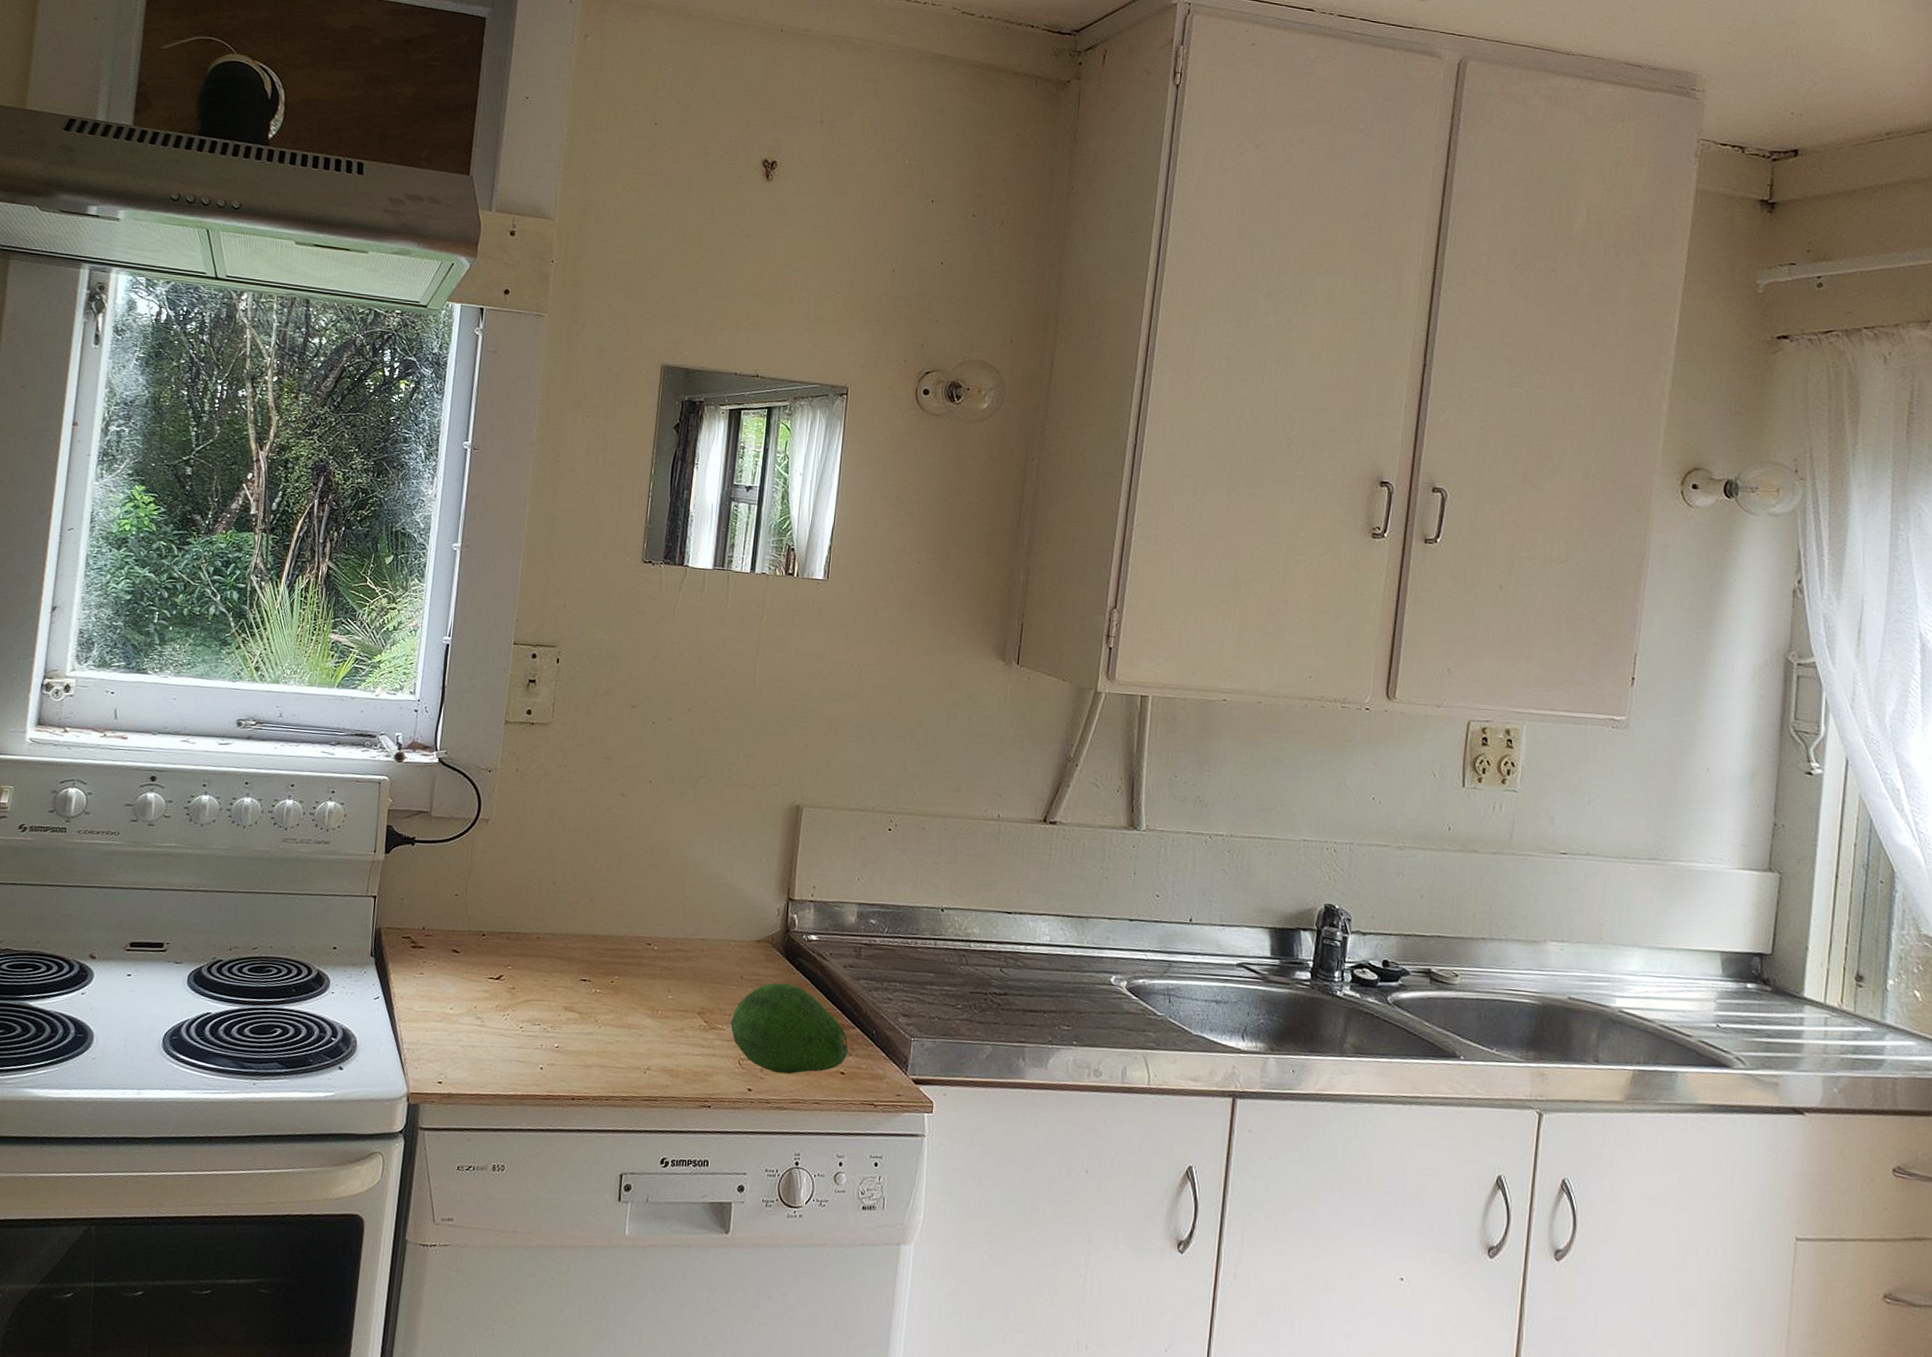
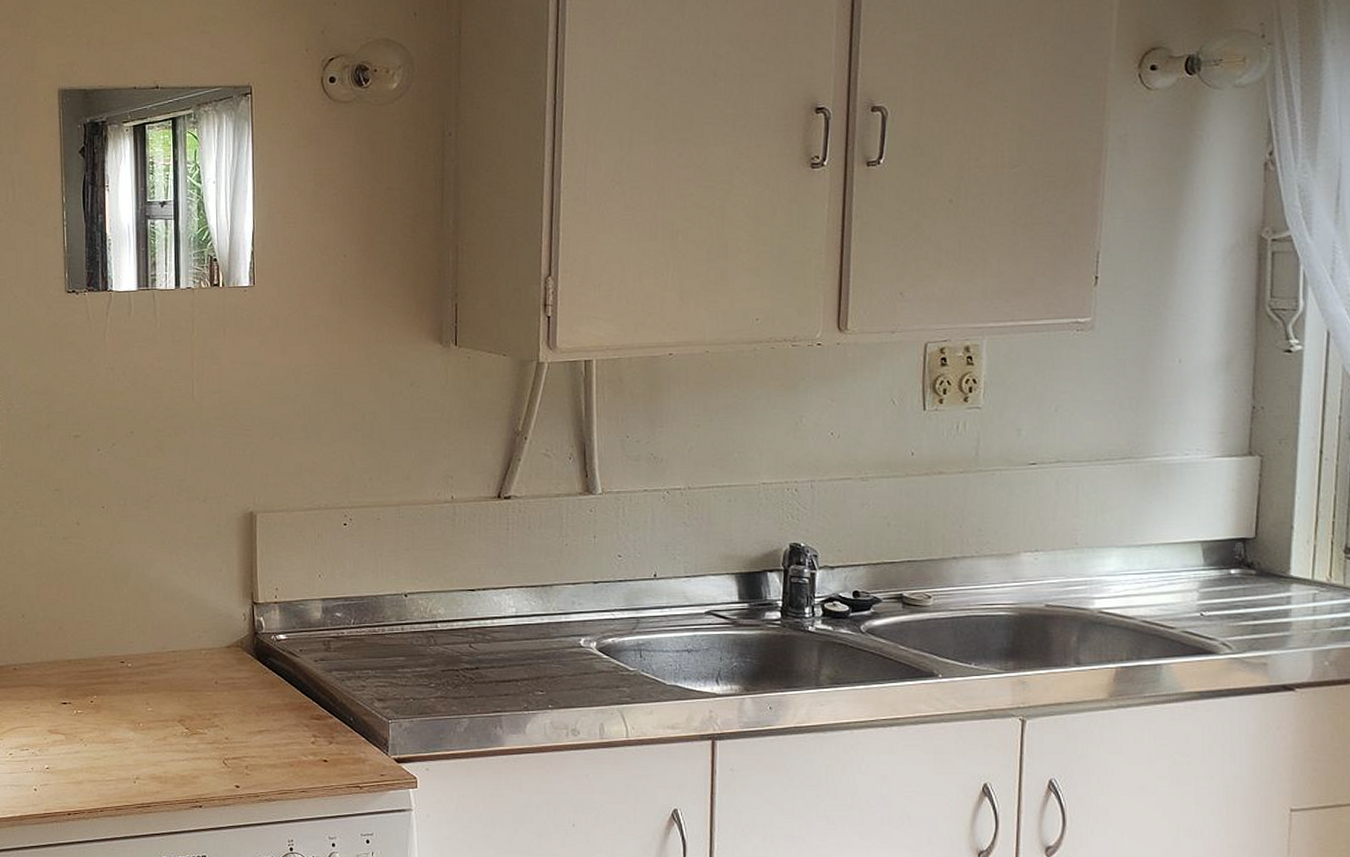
fruit: present [730,983,849,1075] -> none [211,683,329,768]

